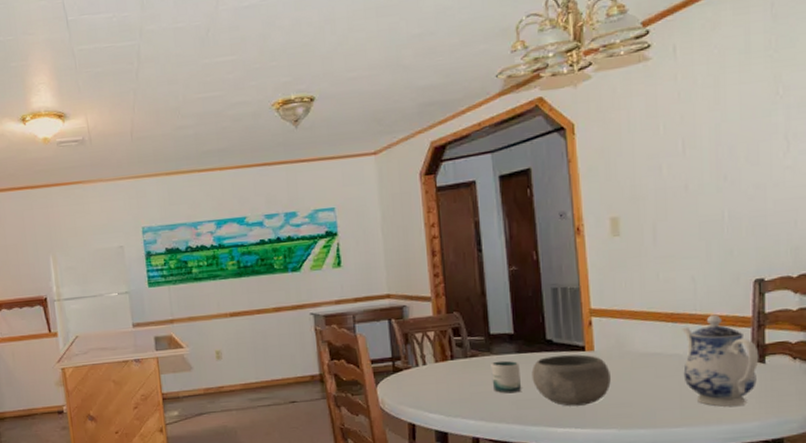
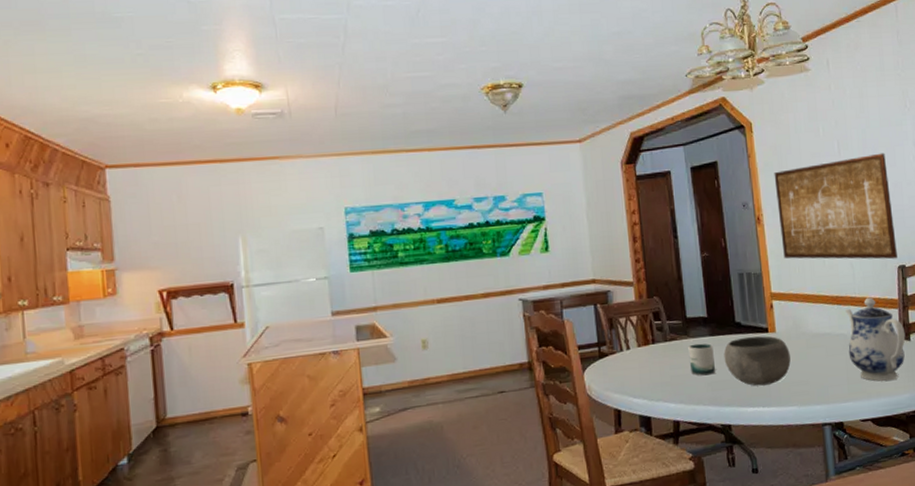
wall art: none [599,150,754,273] -> present [774,153,897,260]

